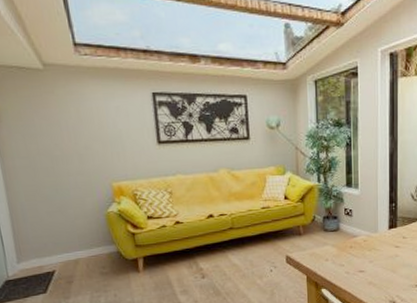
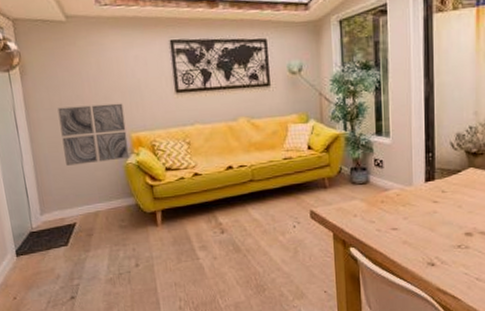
wall art: none [35,152,111,214] -> present [57,103,130,166]

